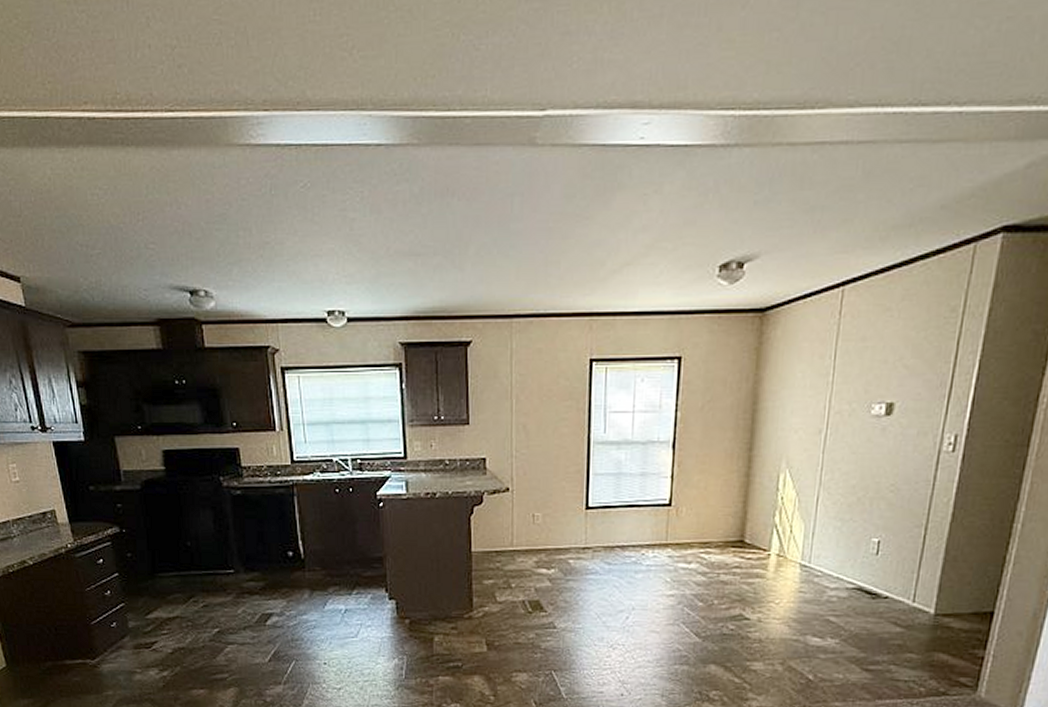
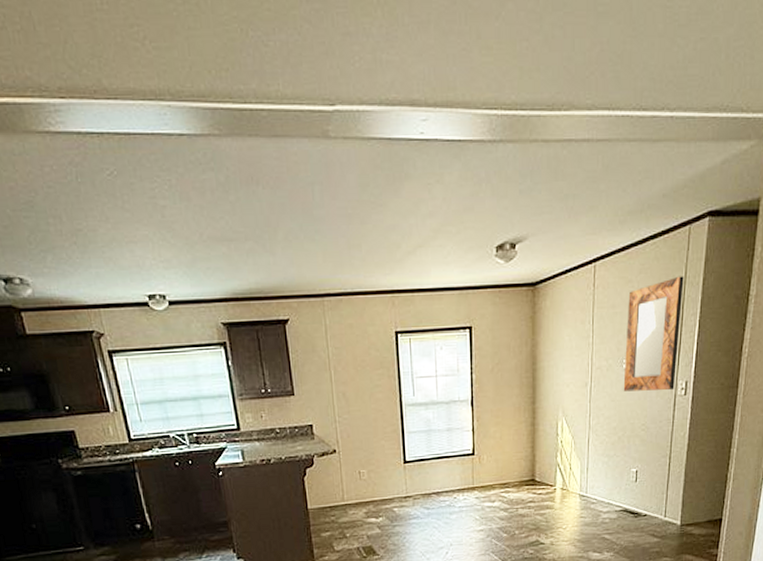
home mirror: none [868,304,963,445] -> present [623,276,684,392]

